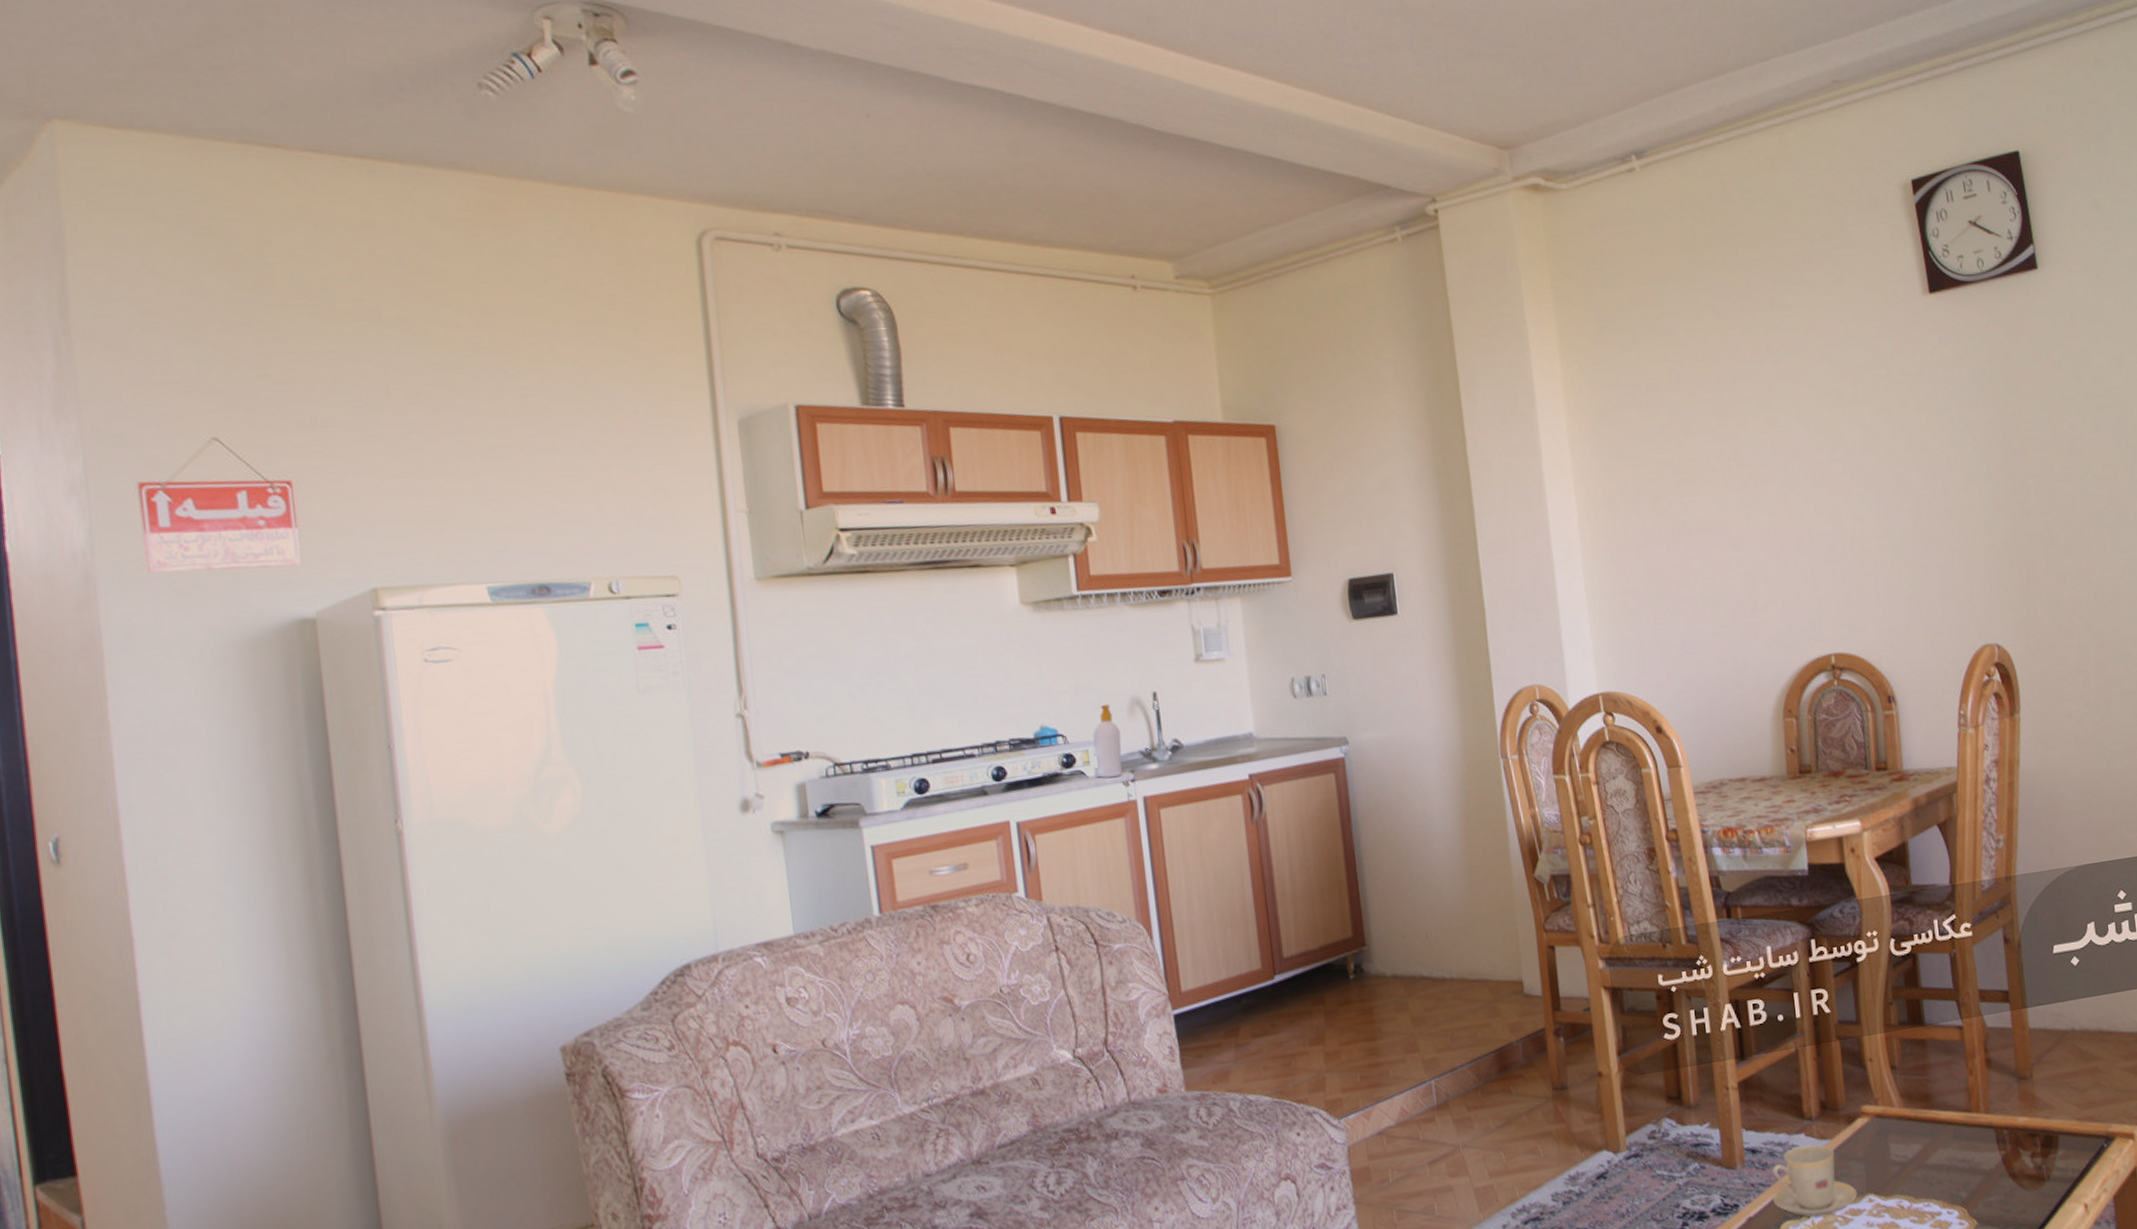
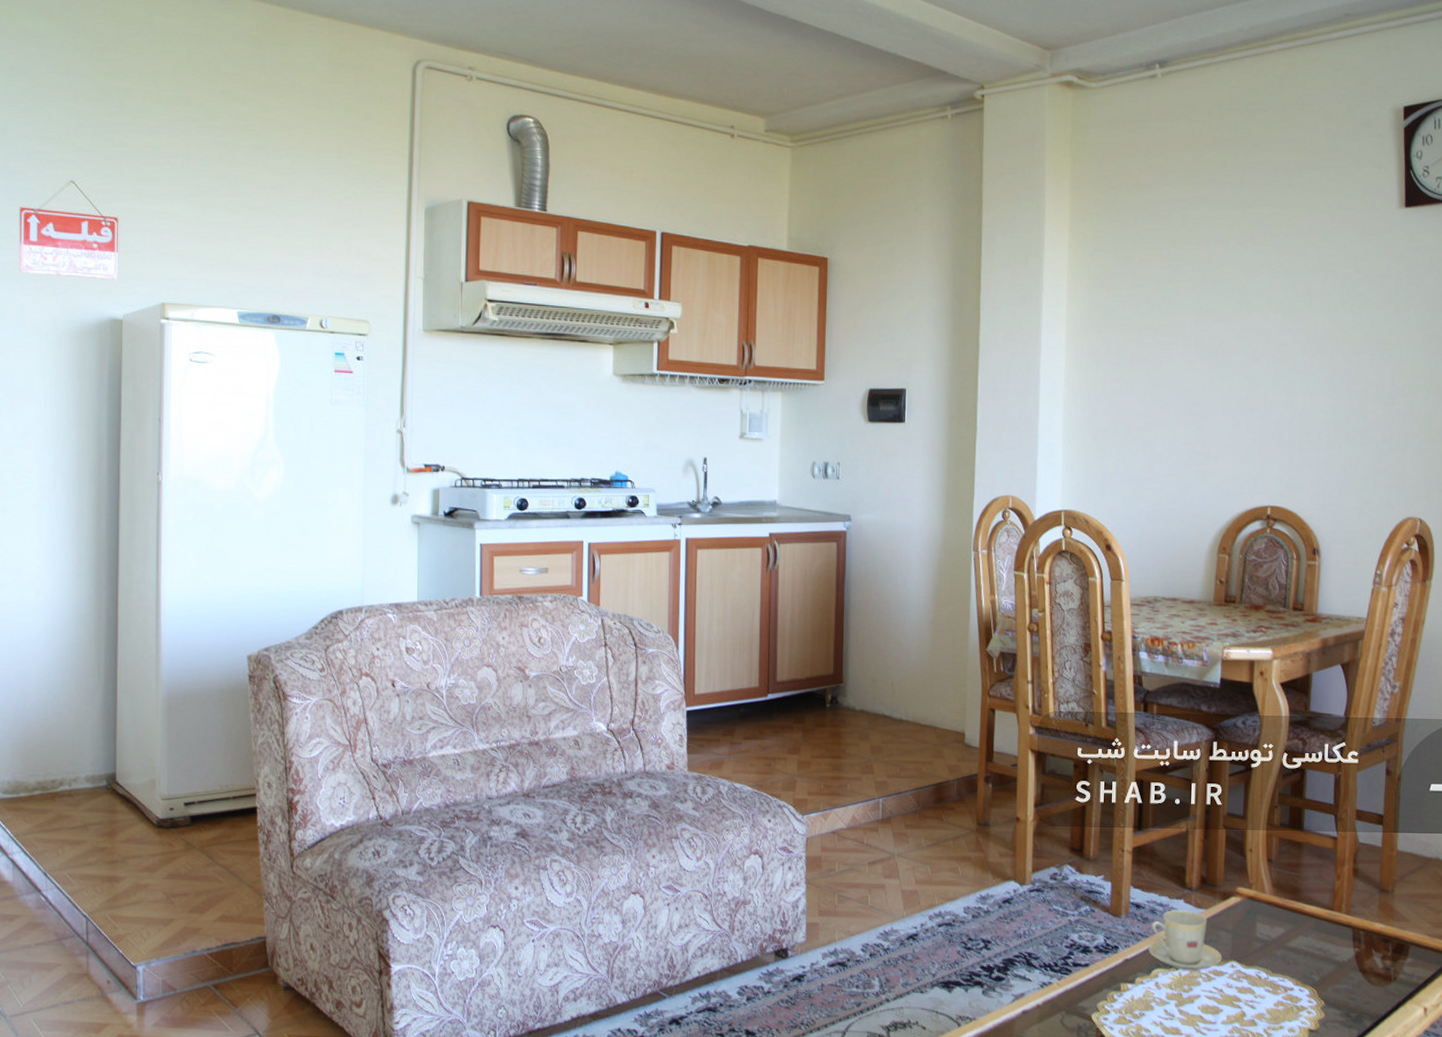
soap bottle: present [1093,704,1123,778] -> none [651,461,675,520]

